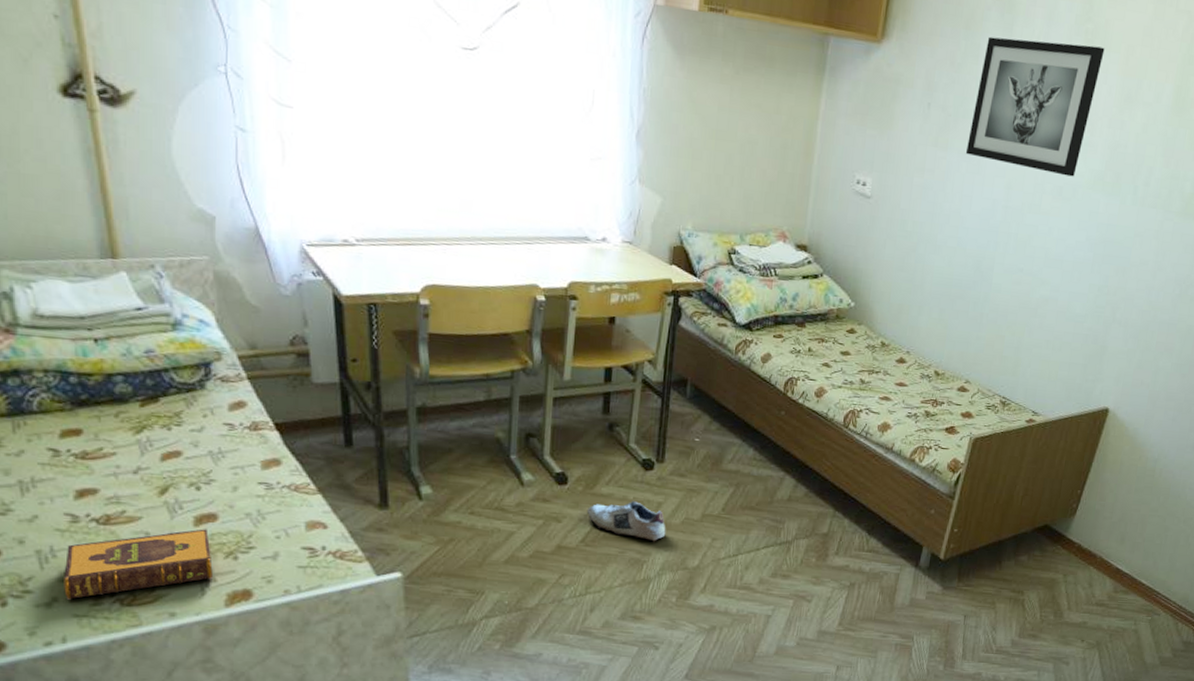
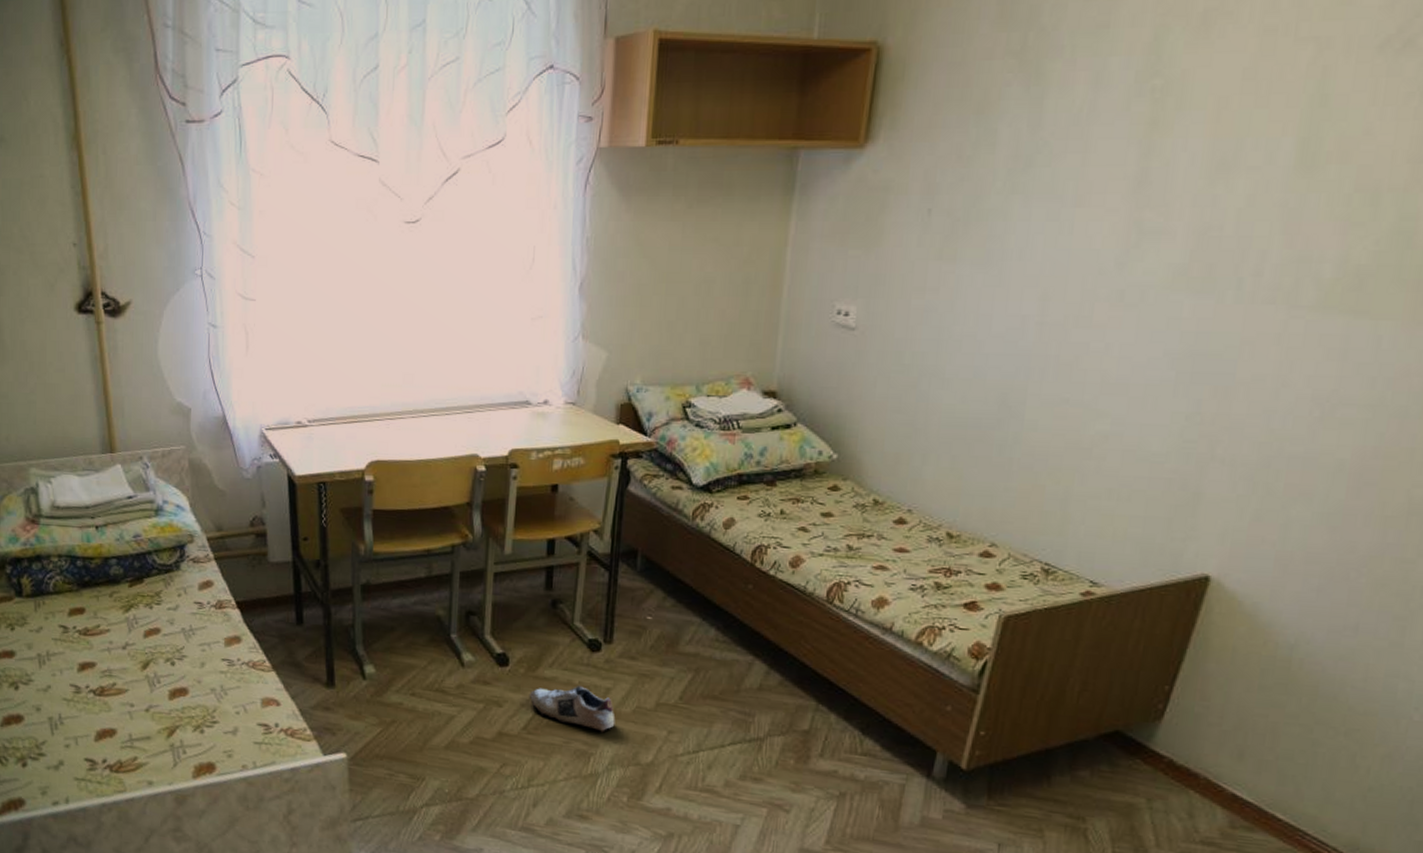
hardback book: present [64,529,213,600] -> none [68,702,183,764]
wall art: present [965,36,1105,177] -> none [981,105,1182,276]

